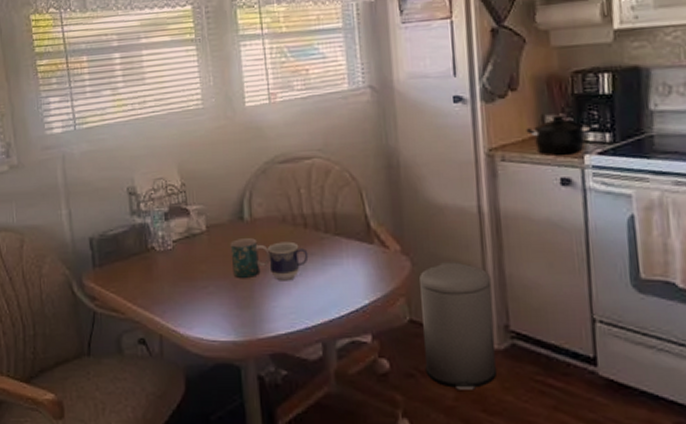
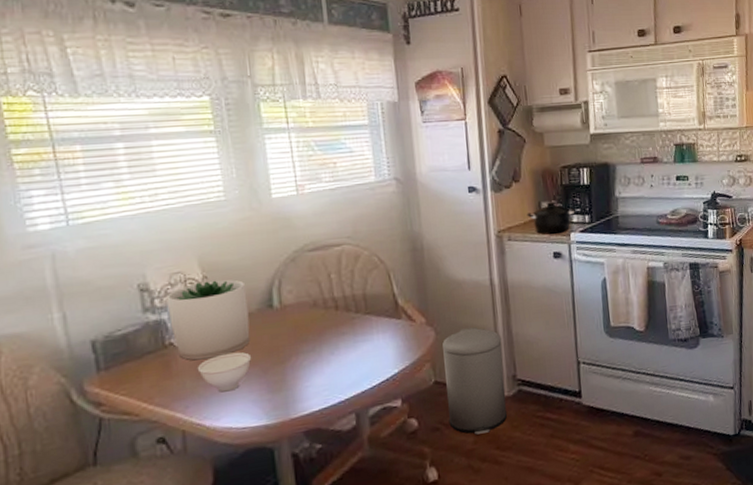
planter: none [150,188,222,267] -> present [166,279,251,361]
bowl: none [174,262,223,302] -> present [197,352,252,392]
mug: present [230,238,270,278] -> none [259,324,302,364]
cup: present [267,241,309,281] -> none [298,324,341,362]

